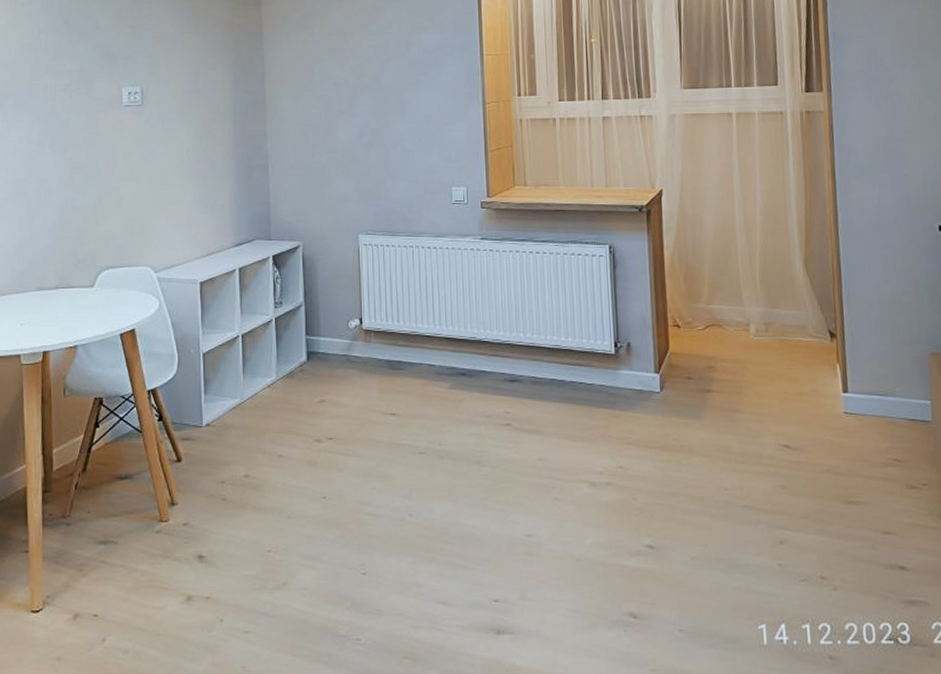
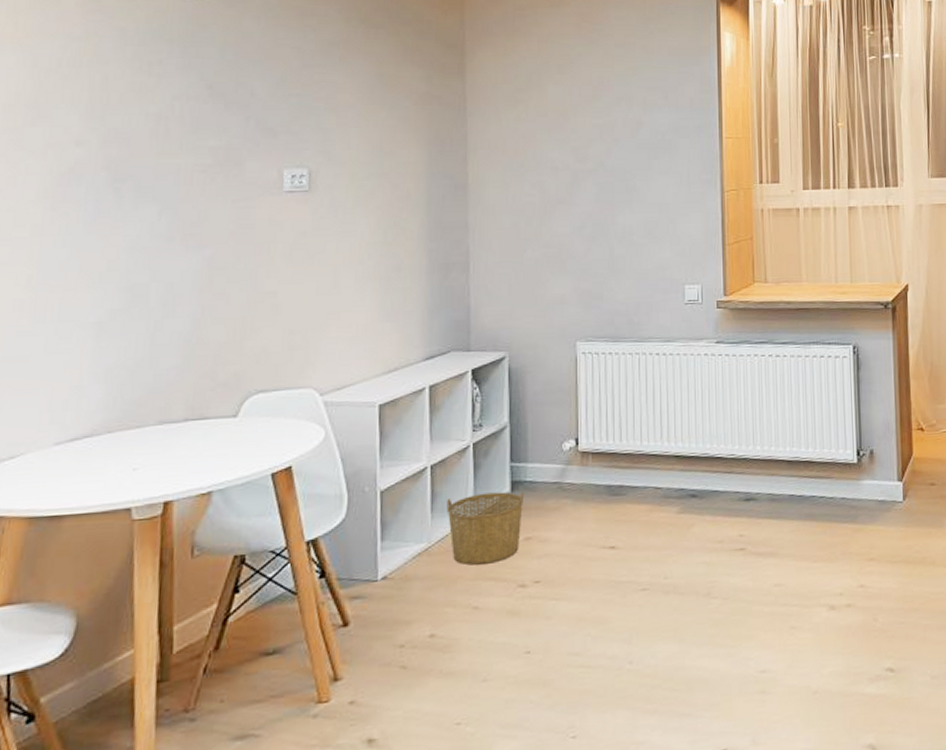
basket: none [255,360,318,420] -> present [446,492,525,565]

